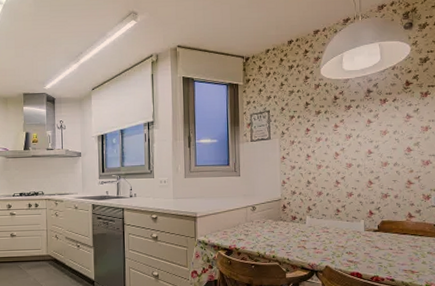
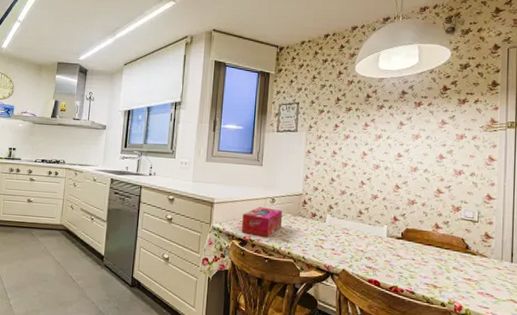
tissue box: none [226,216,264,244] -> present [242,207,282,237]

